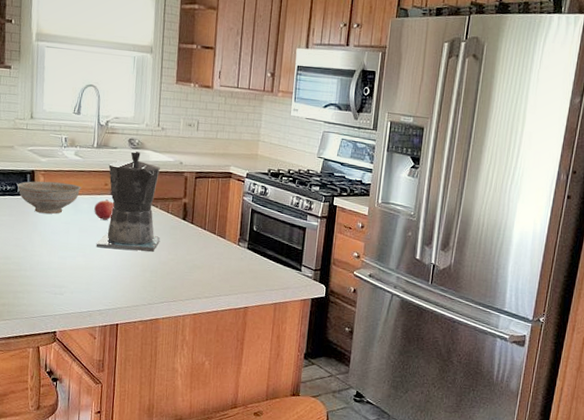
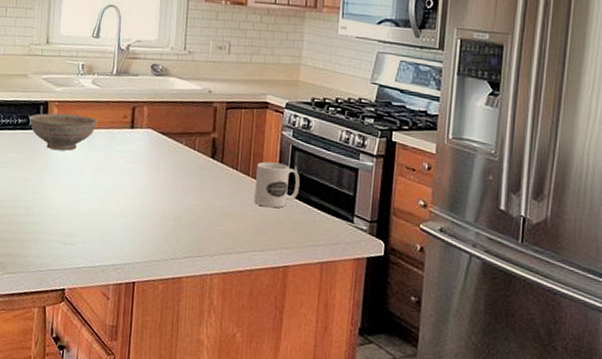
pomegranate: present [94,199,114,220] -> none [111,134,134,158]
coffee maker: present [96,150,161,252] -> none [112,78,186,196]
mug: none [219,222,258,261] -> present [254,162,300,208]

